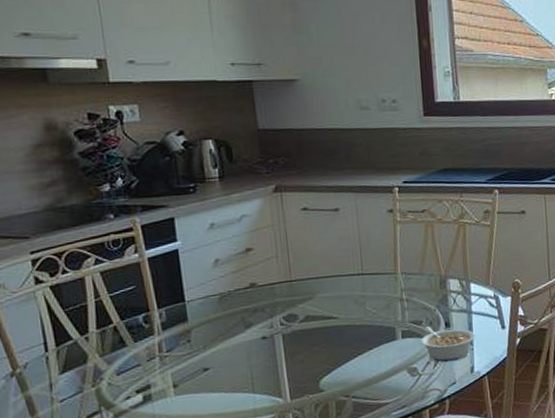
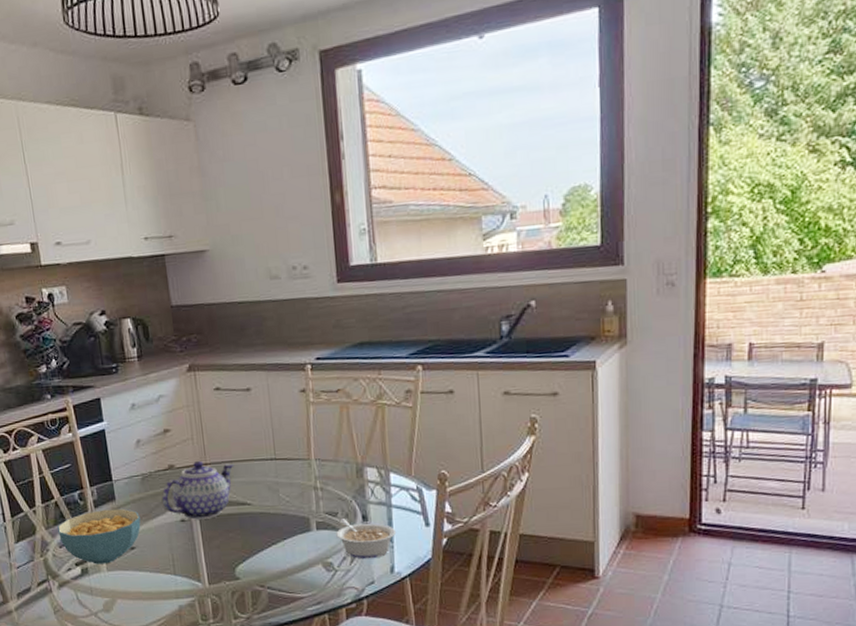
cereal bowl: none [115,329,217,390] -> present [57,508,141,564]
teapot: none [242,277,321,337] -> present [162,460,234,520]

